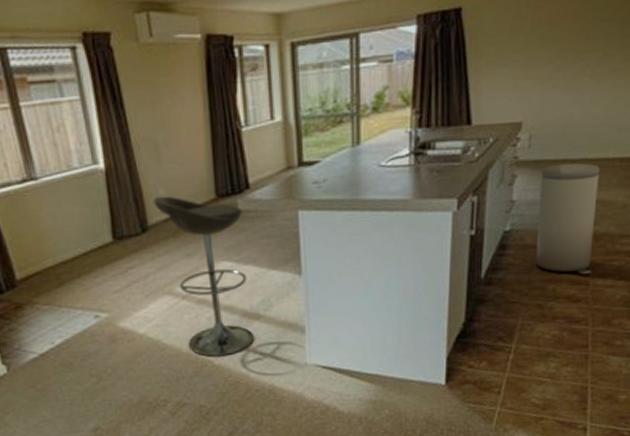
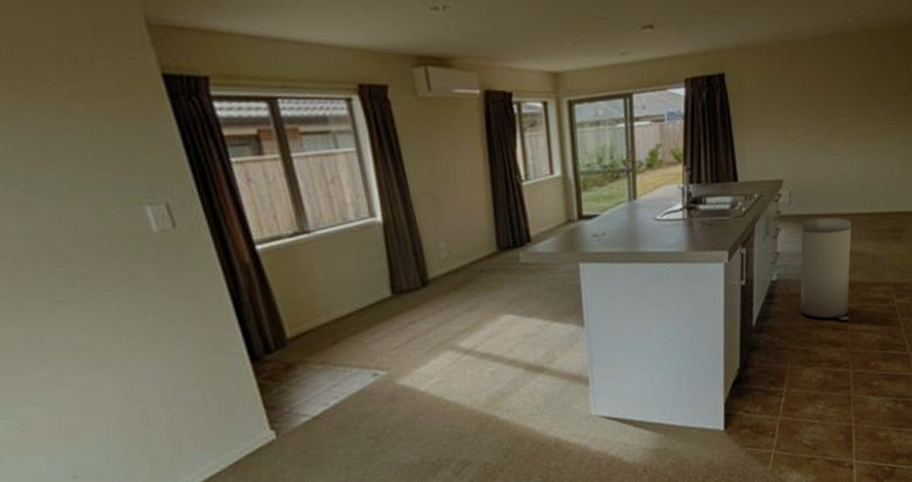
bar stool: present [153,196,254,357] -> none [433,249,538,412]

